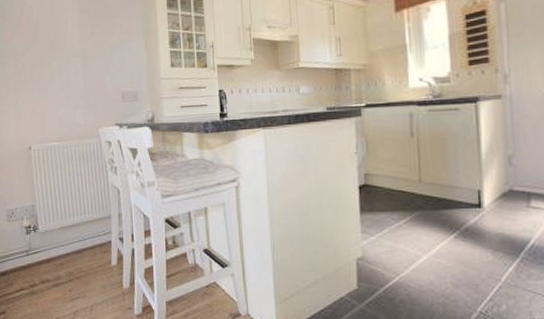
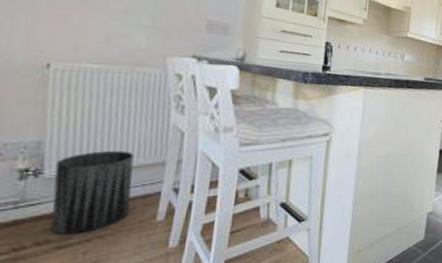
trash can: none [44,208,93,275] -> present [50,150,135,234]

